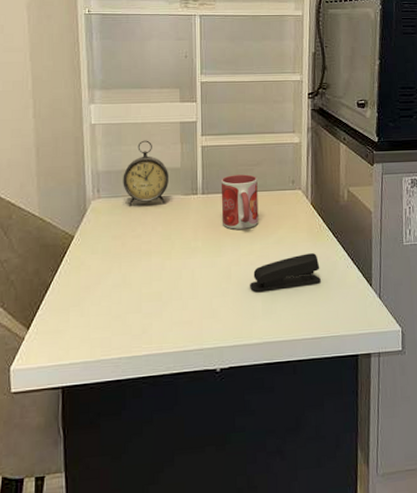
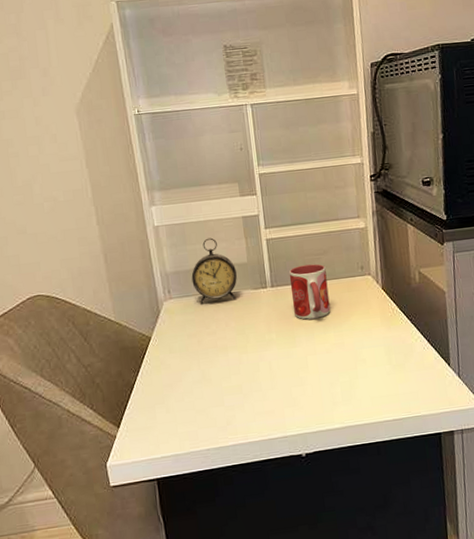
stapler: present [250,253,321,292] -> none [327,337,398,378]

